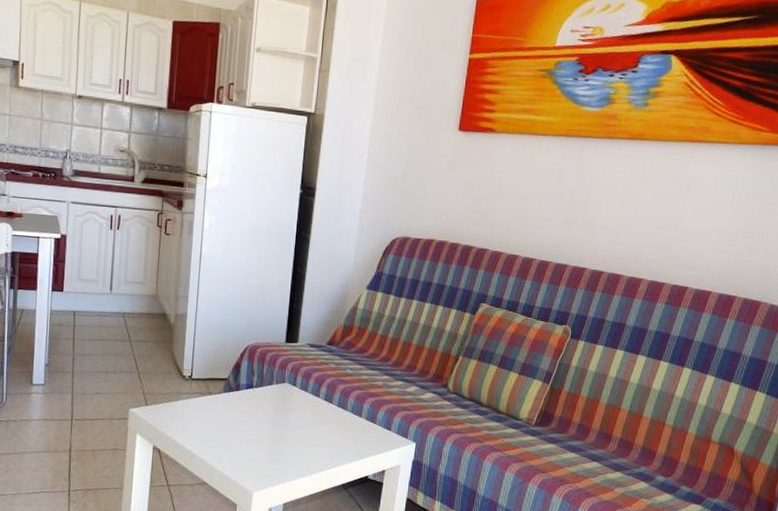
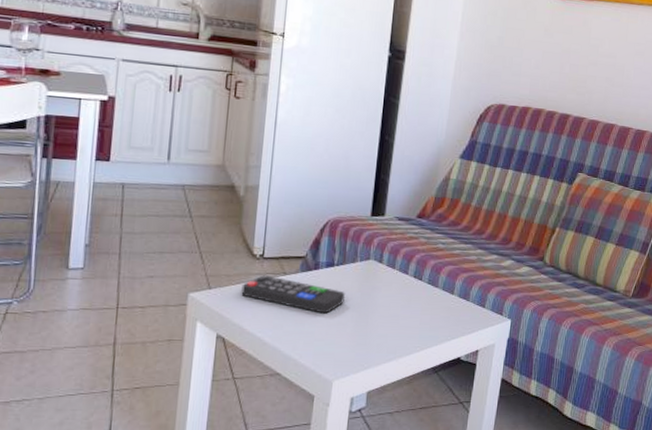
remote control: none [173,394,263,431] -> present [241,275,345,314]

